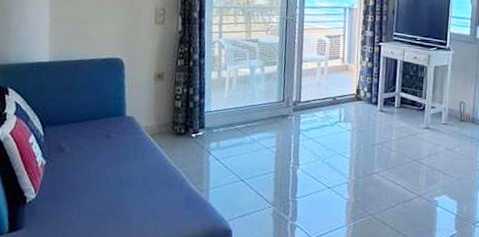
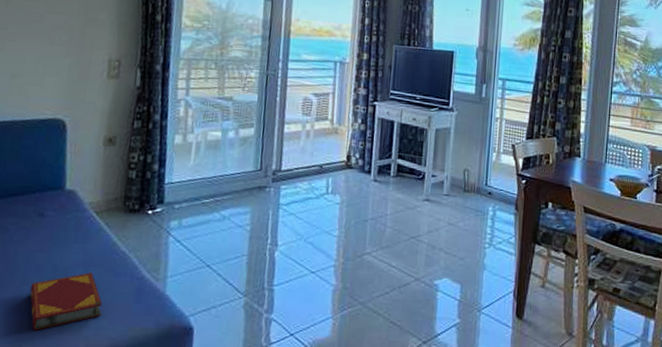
hardback book: none [102,183,159,228] -> present [29,273,103,331]

